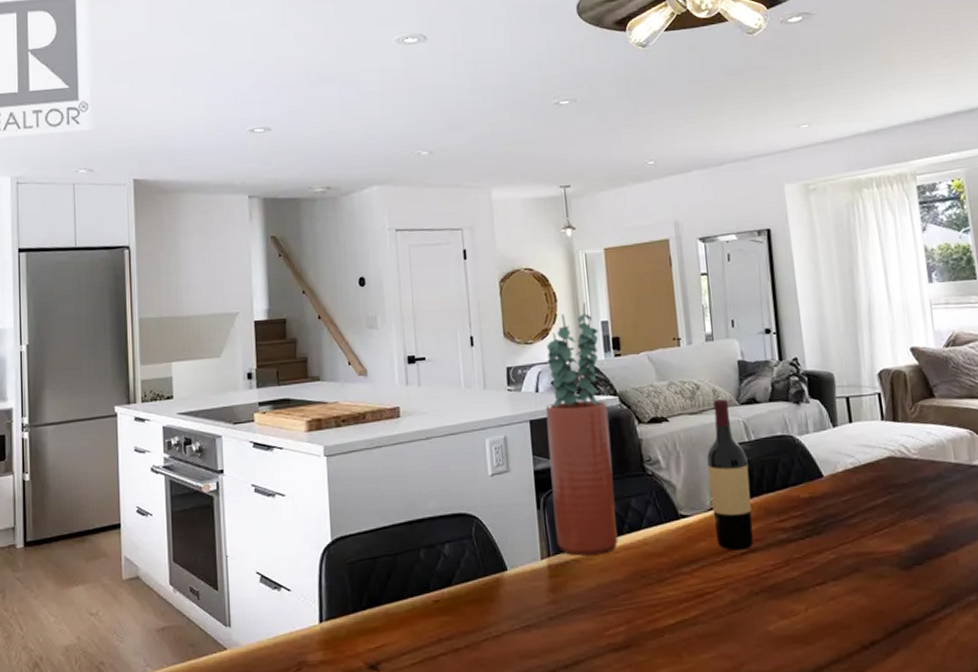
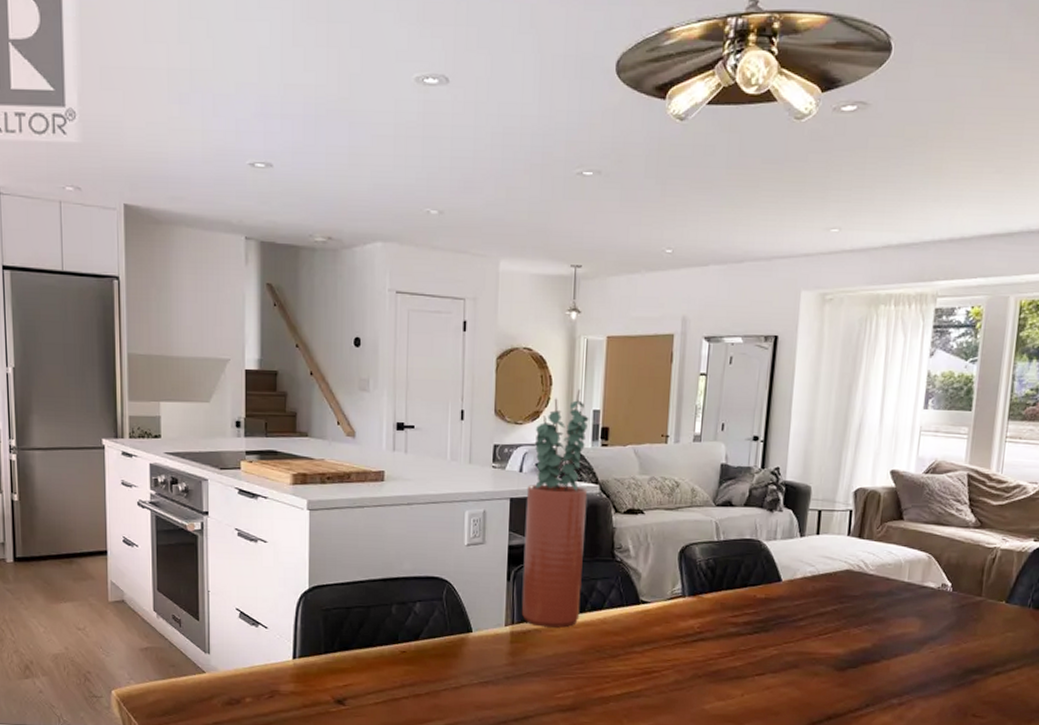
wine bottle: present [706,399,754,551] -> none [671,498,714,638]

